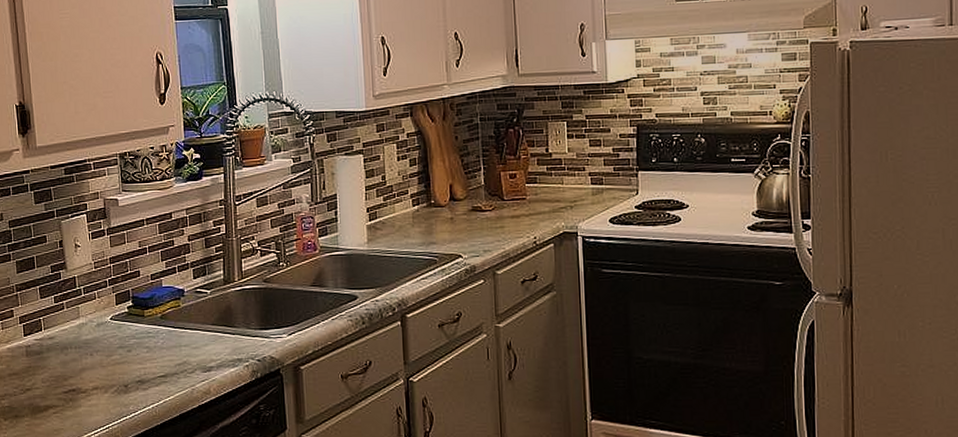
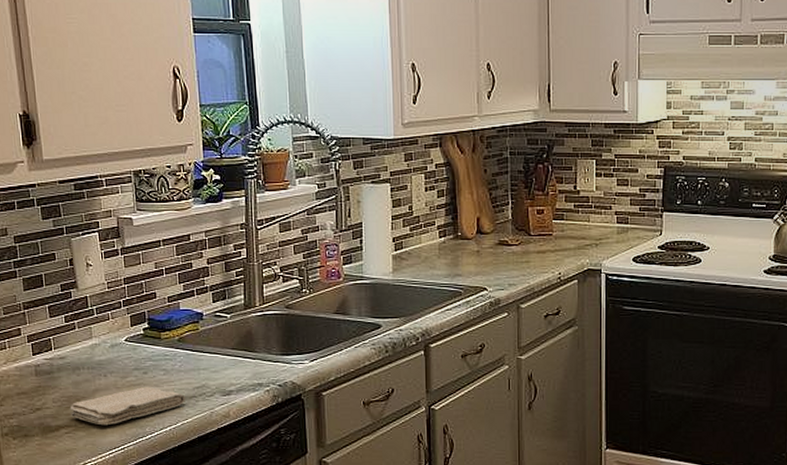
washcloth: none [58,364,167,405] -> present [70,386,185,426]

